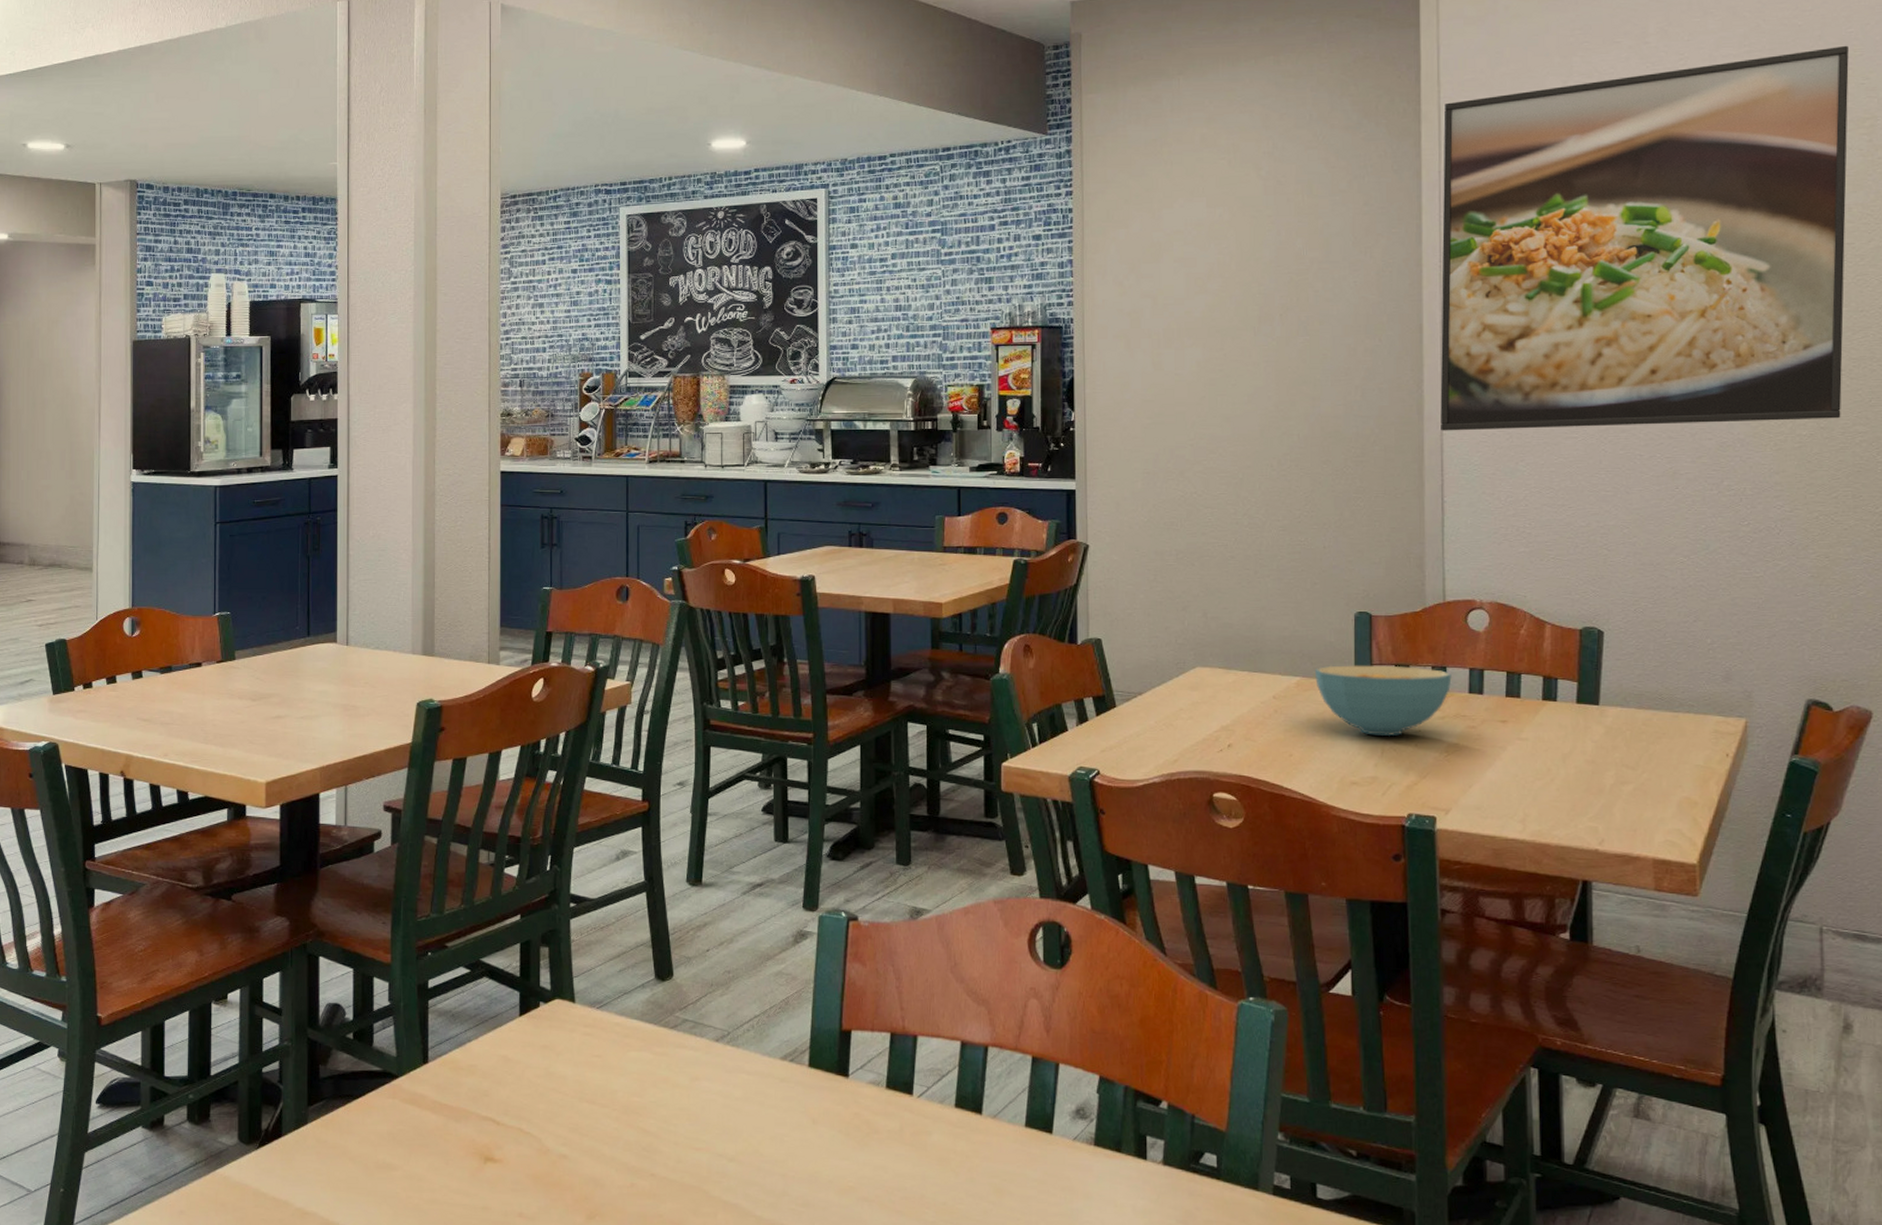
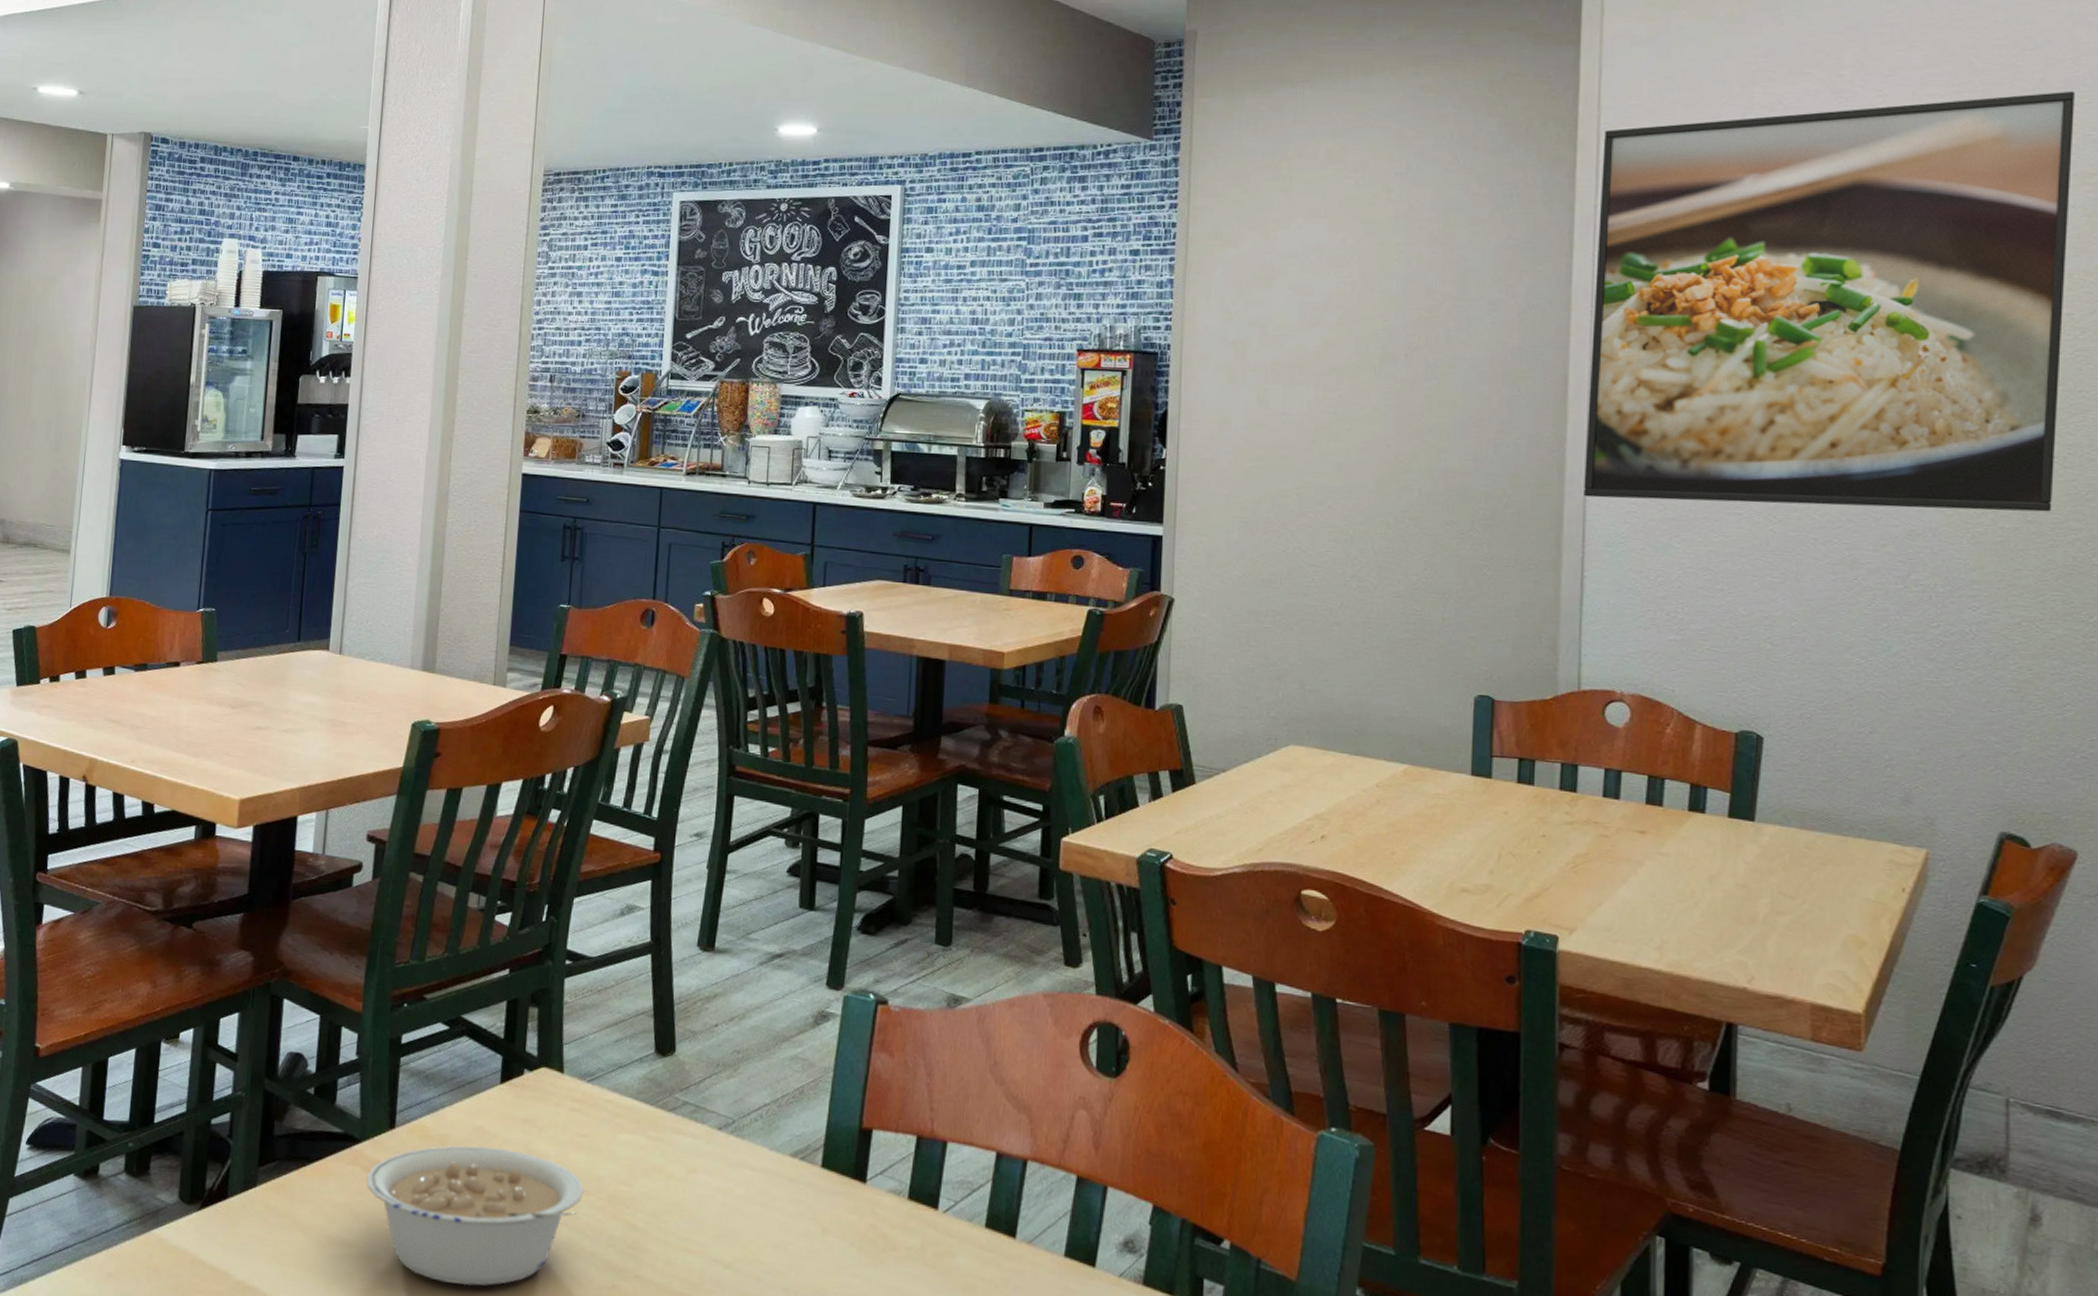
legume: none [406,1072,600,1196] -> present [366,1145,584,1286]
cereal bowl: present [1314,665,1452,737] -> none [1425,753,1584,840]

